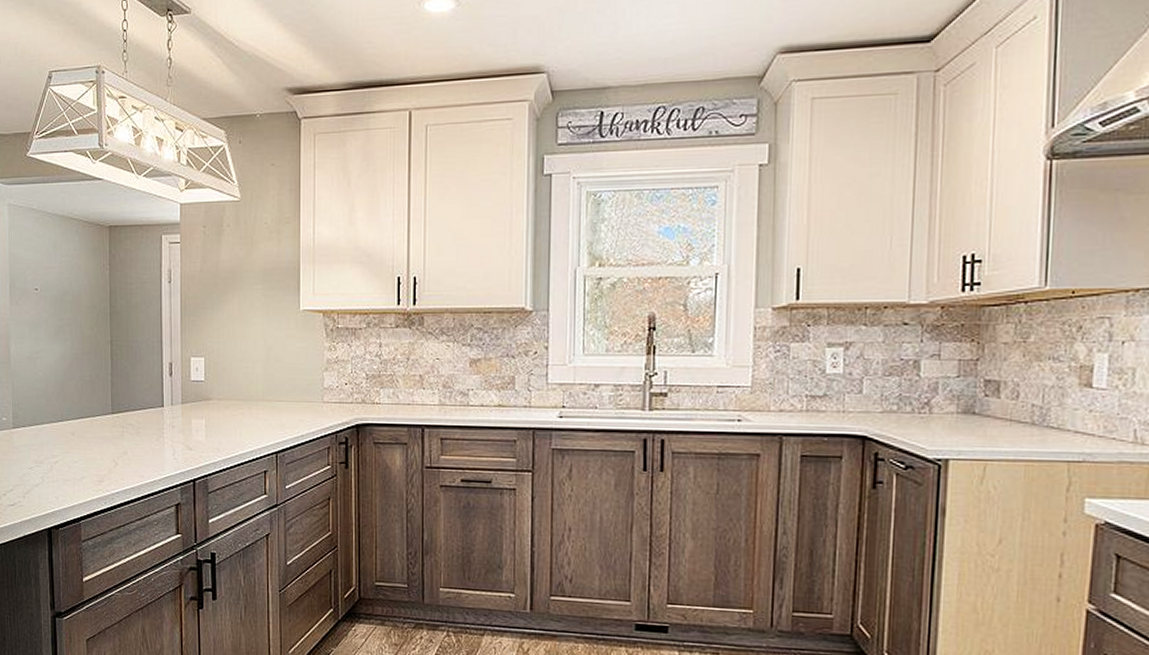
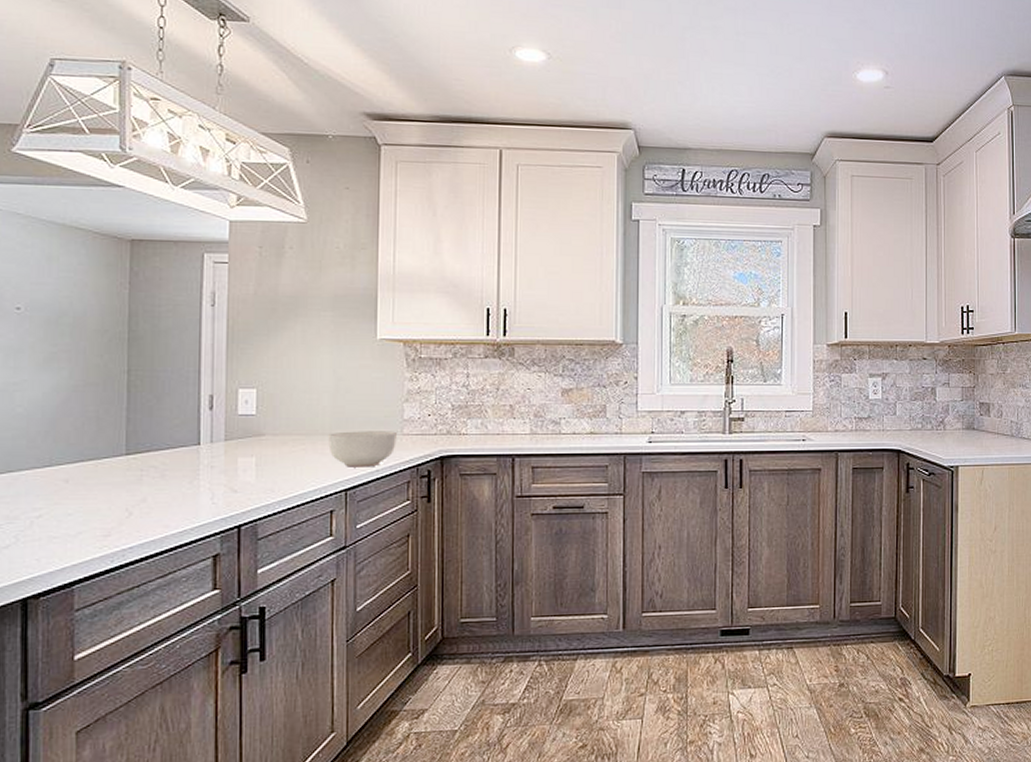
bowl: none [260,398,319,432] -> present [327,431,398,467]

